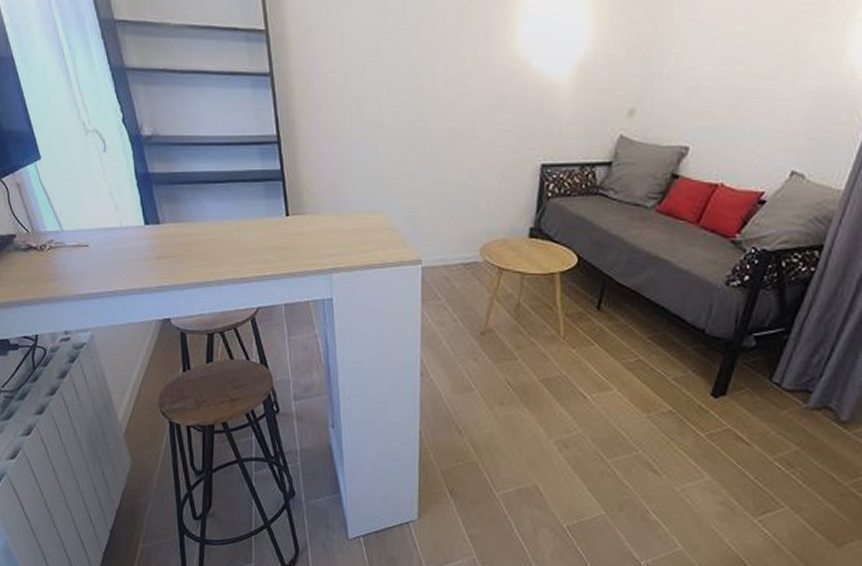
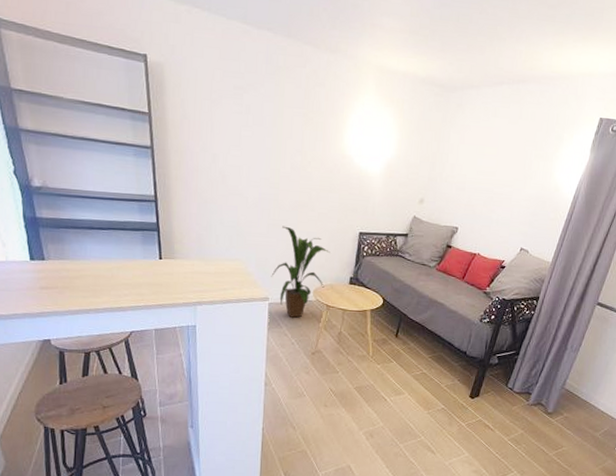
house plant: none [423,162,502,286] -> present [271,226,330,318]

